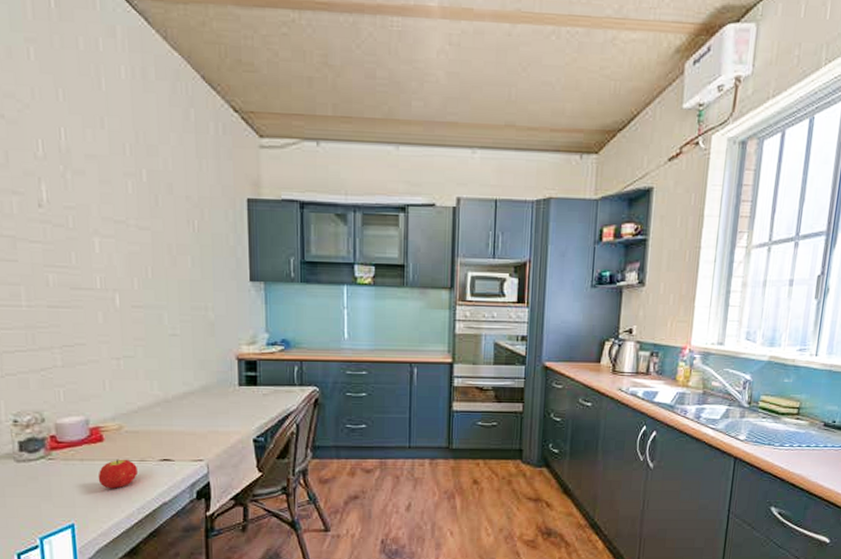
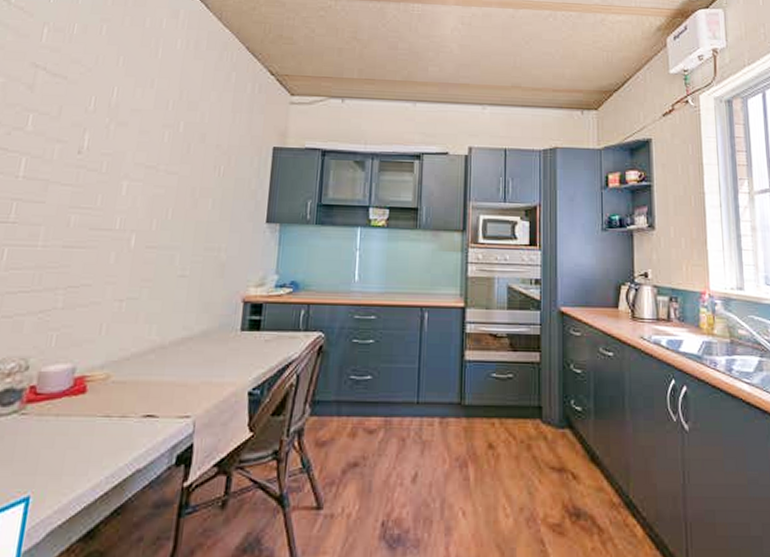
fruit: present [98,459,138,489] -> none [69,414,116,451]

